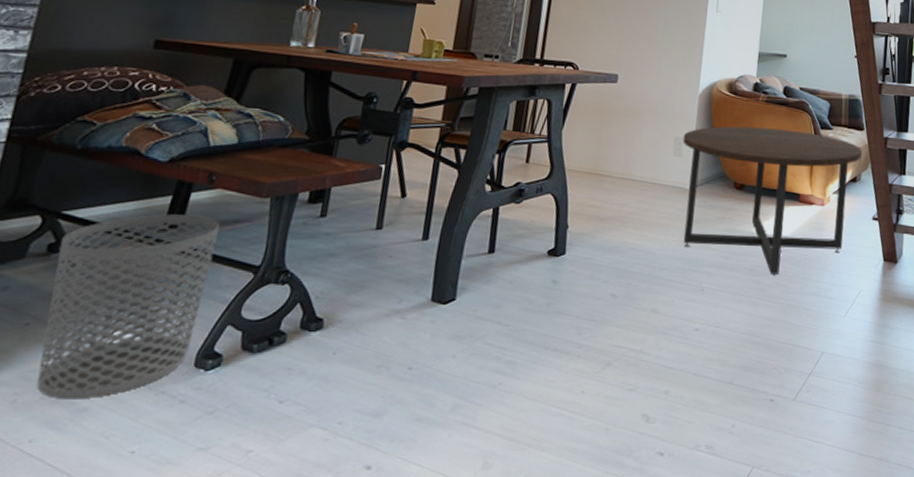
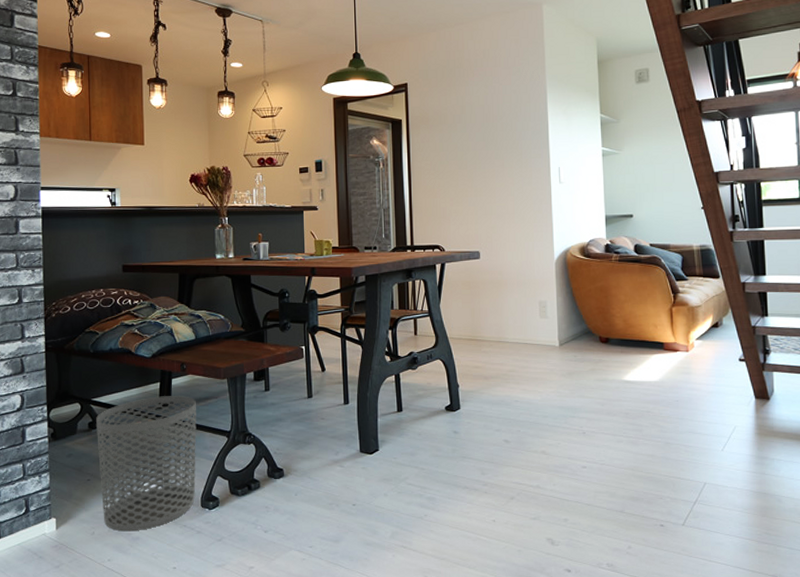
coffee table: present [682,126,862,276] -> none [546,284,720,417]

